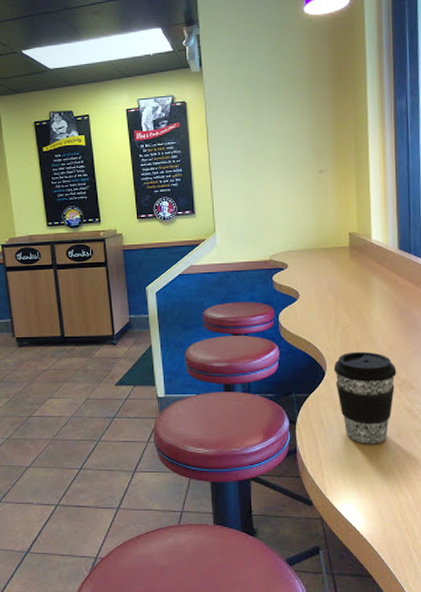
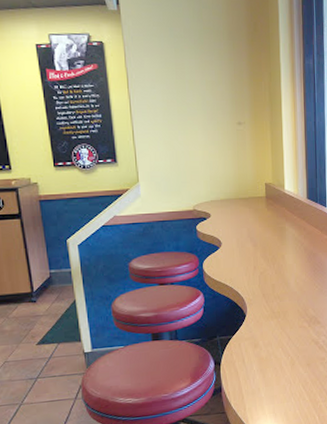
coffee cup: present [333,351,397,444] -> none [253,293,306,376]

